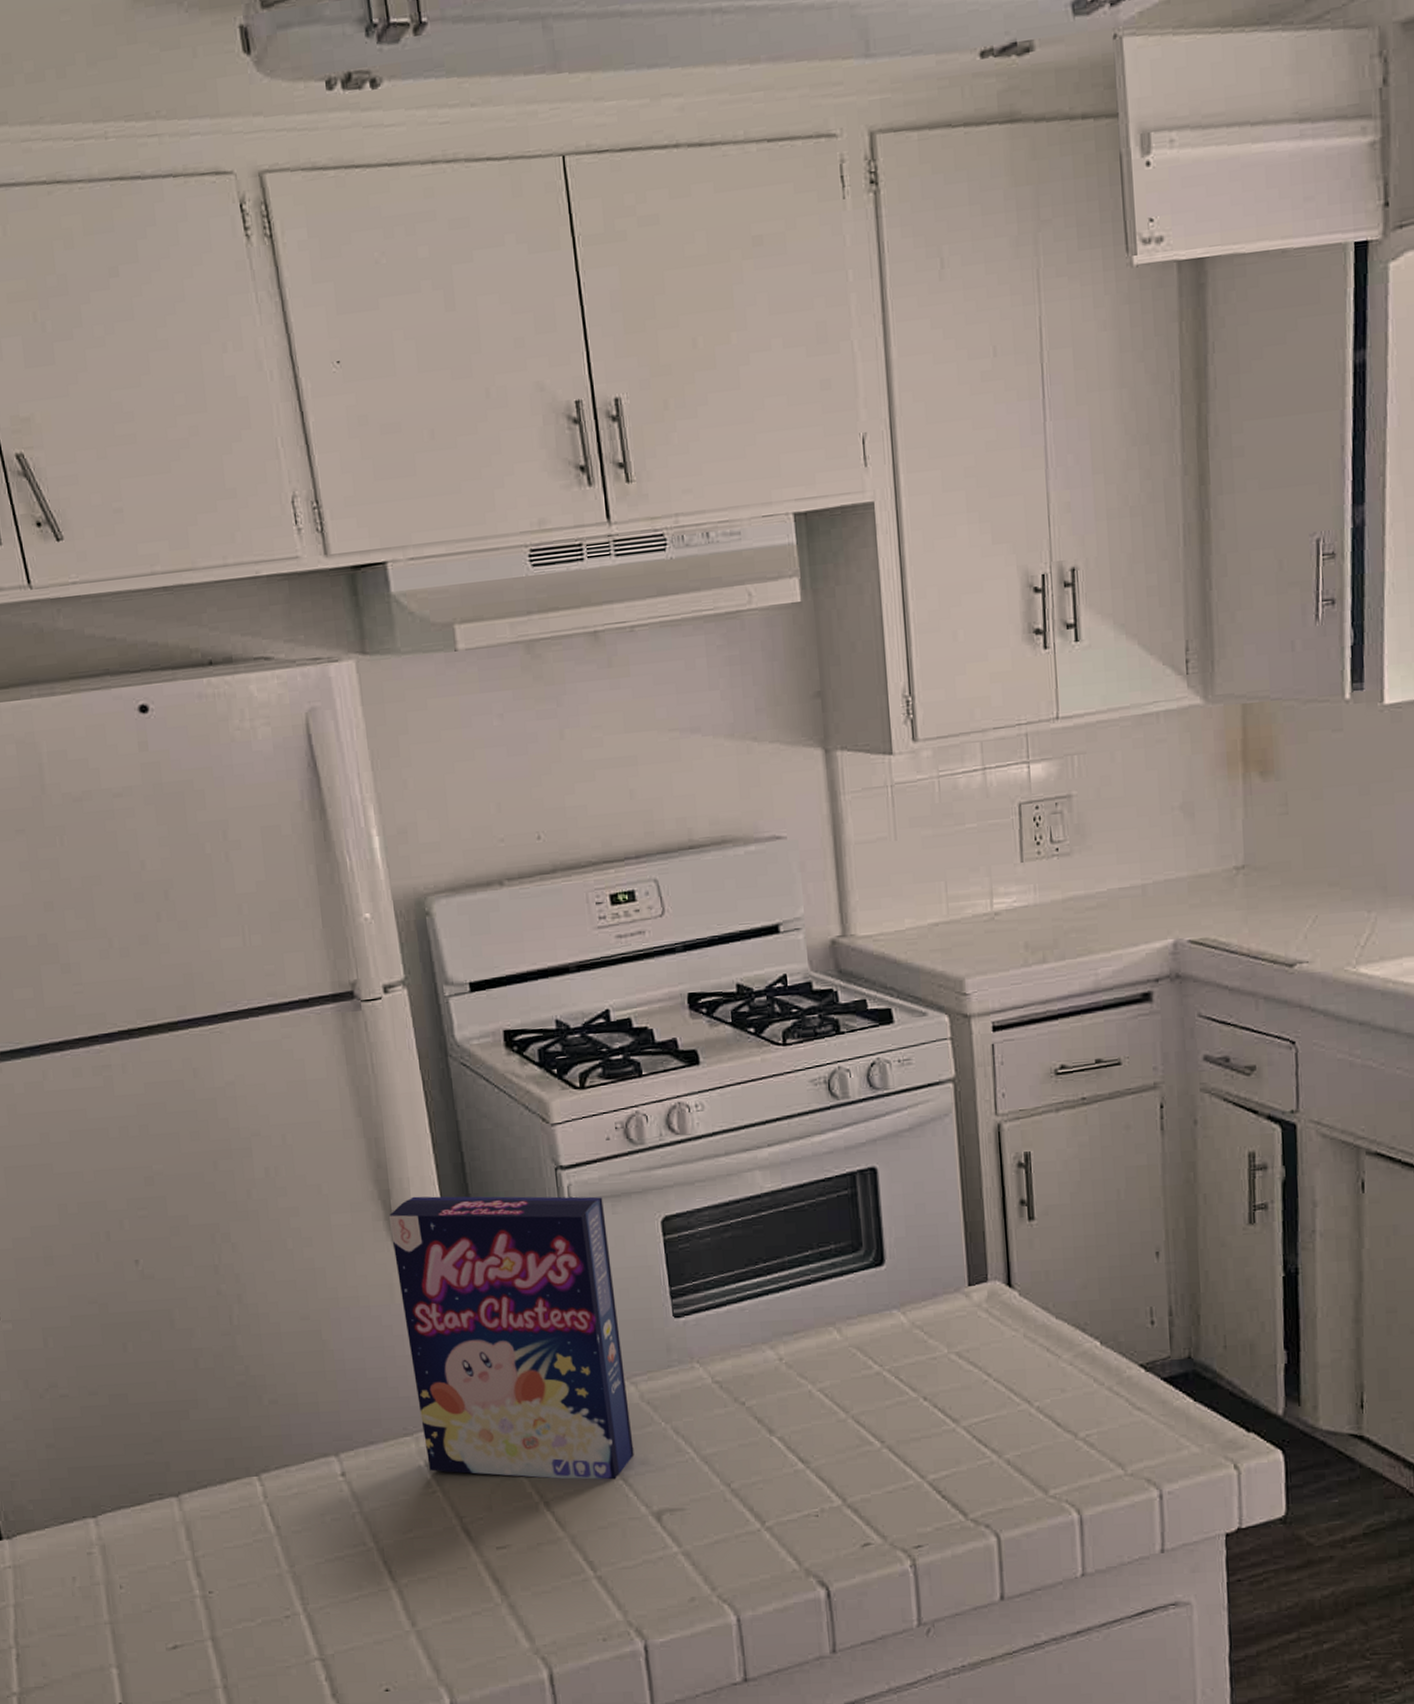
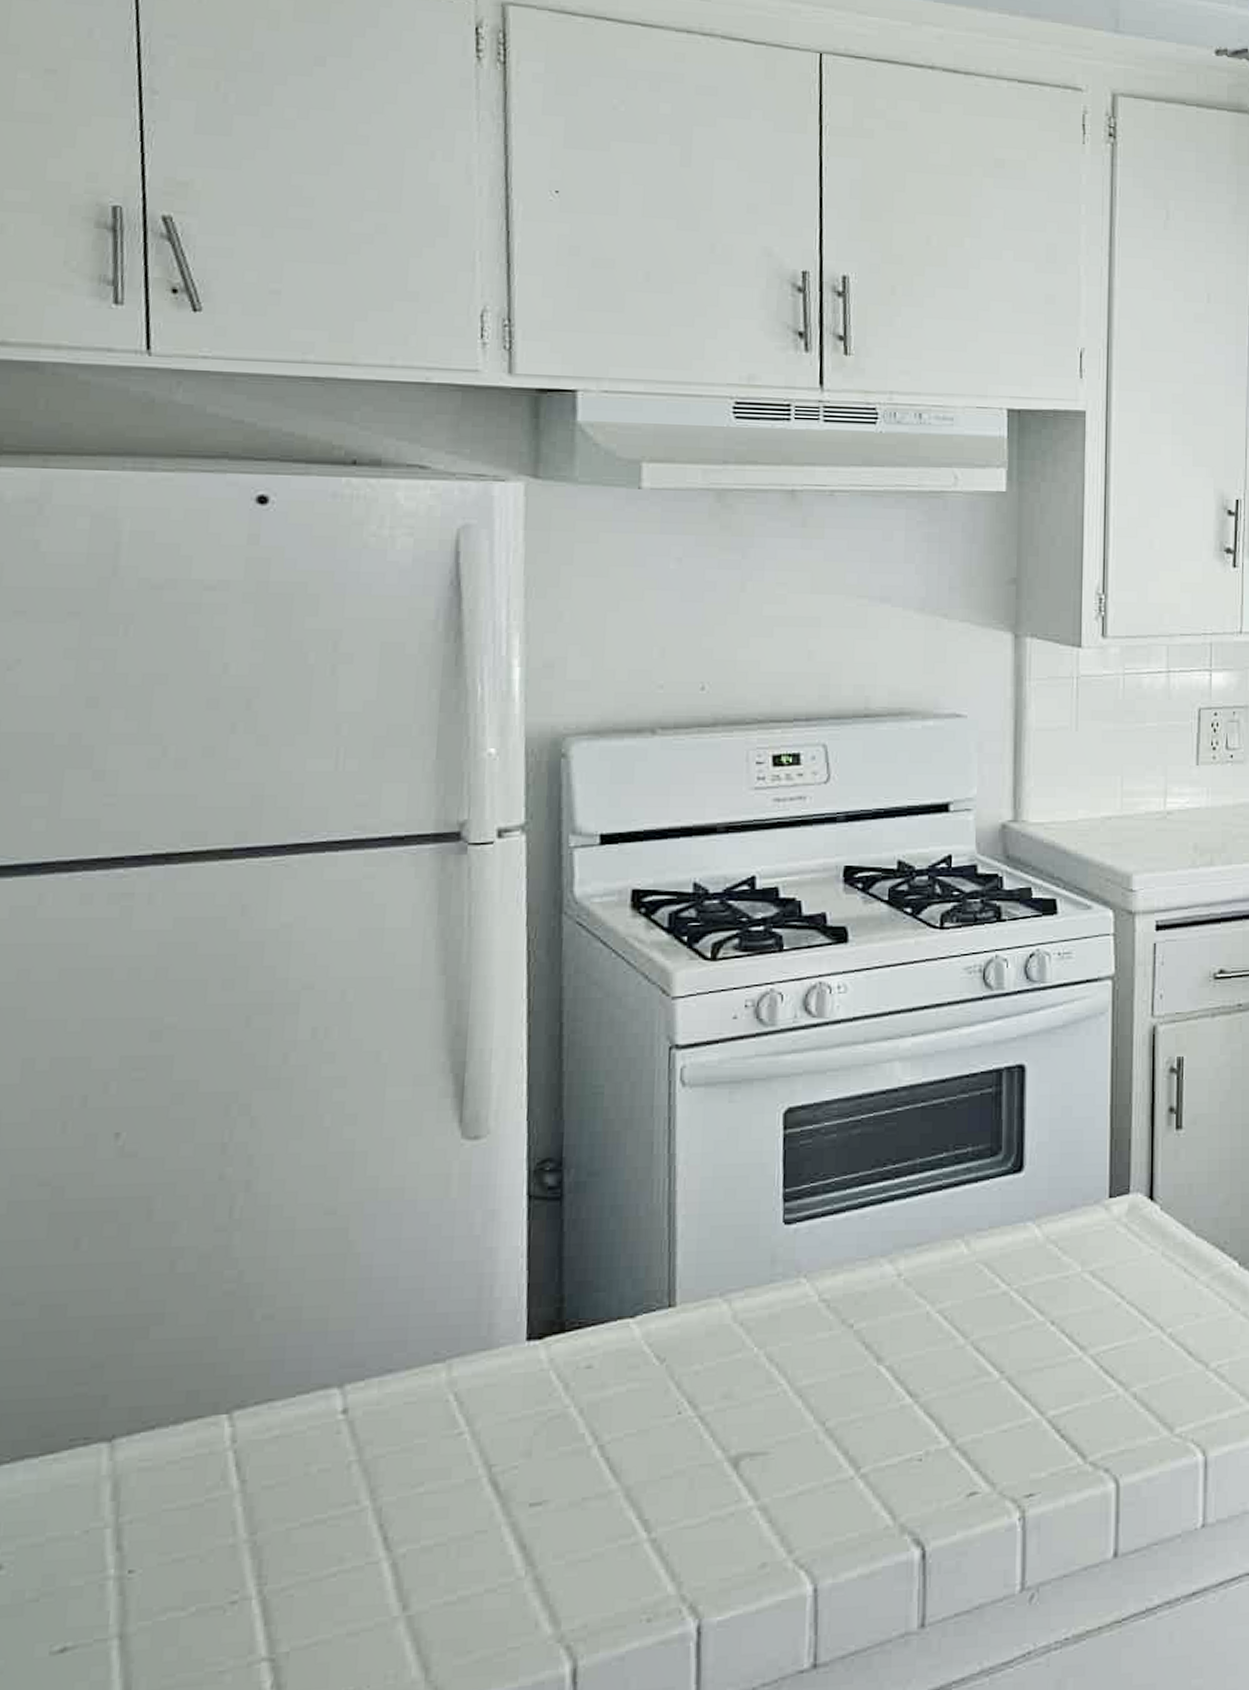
cereal box: present [388,1196,634,1480] -> none [458,1071,720,1418]

